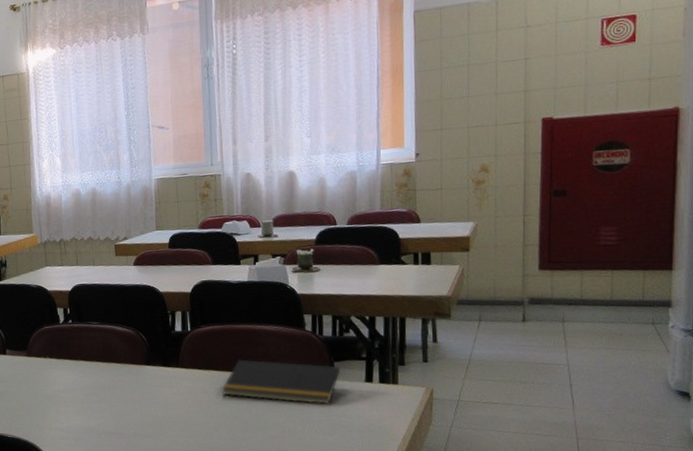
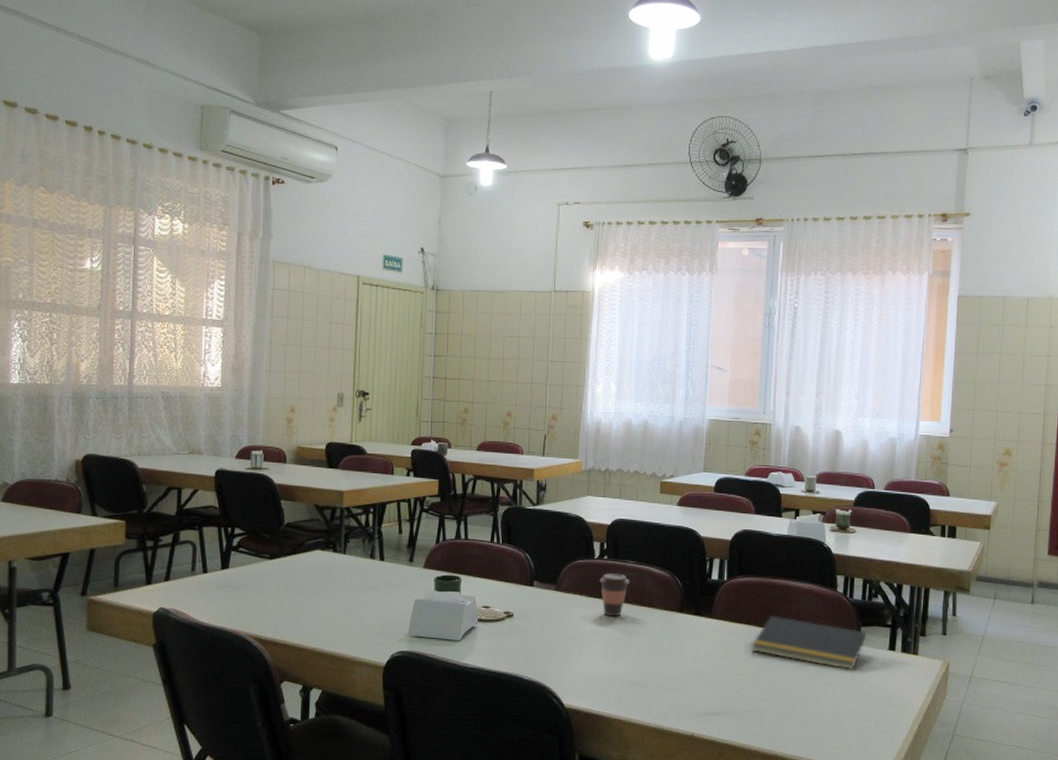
coffee cup: none [67,335,96,374] -> present [599,573,630,616]

